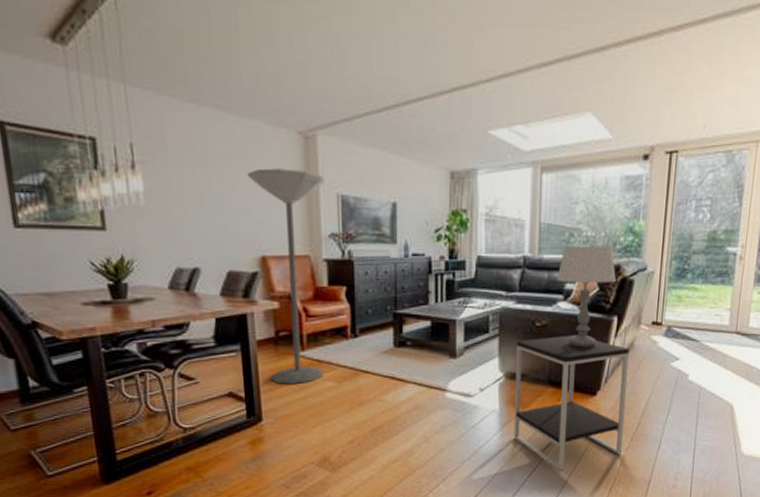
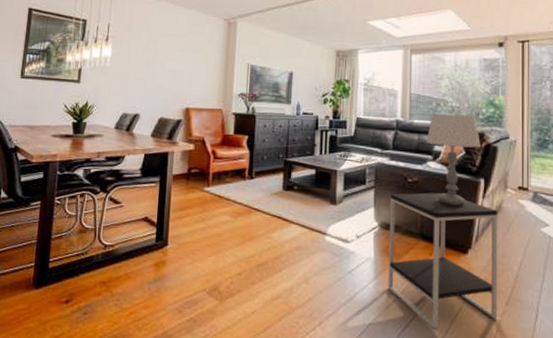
floor lamp: present [247,168,326,384] -> none [179,44,240,215]

